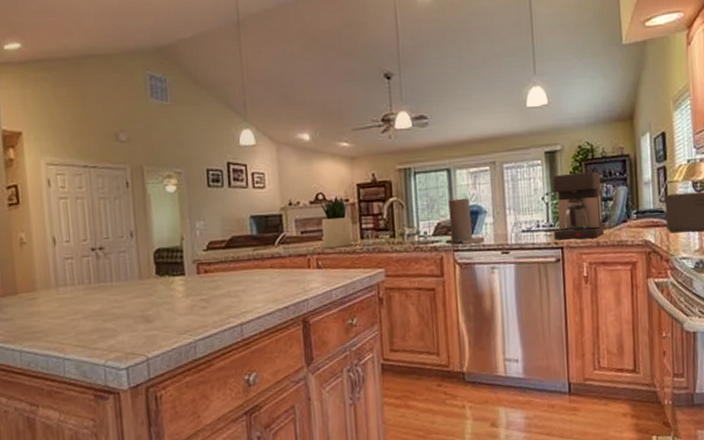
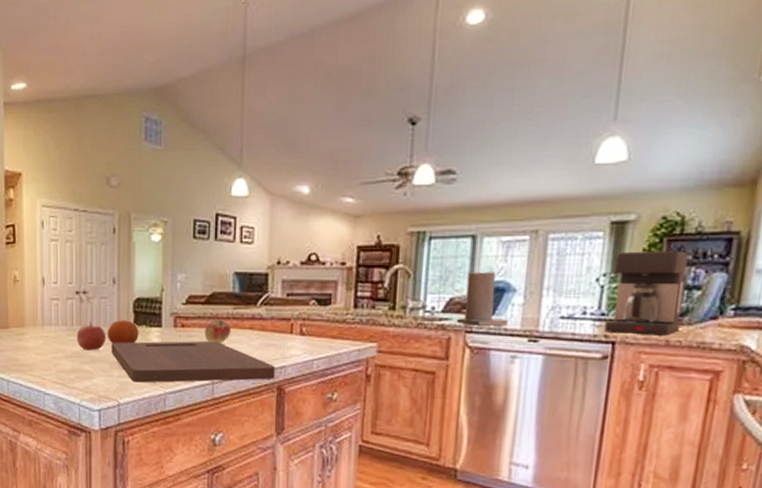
fruit: none [95,278,128,308] -> present [76,322,107,351]
fruit: none [129,272,162,298] -> present [108,320,139,344]
cutting board: none [134,283,299,334] -> present [111,341,275,383]
fruit: none [228,261,254,286] -> present [205,318,232,344]
planter: present [318,196,355,249] -> none [307,258,347,316]

